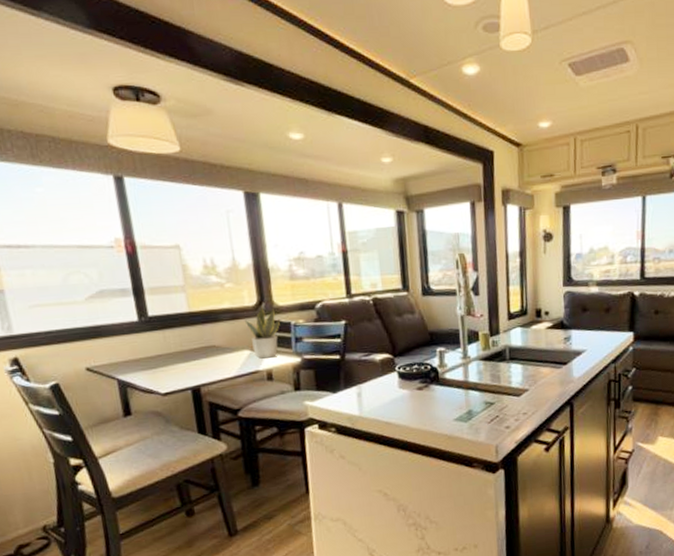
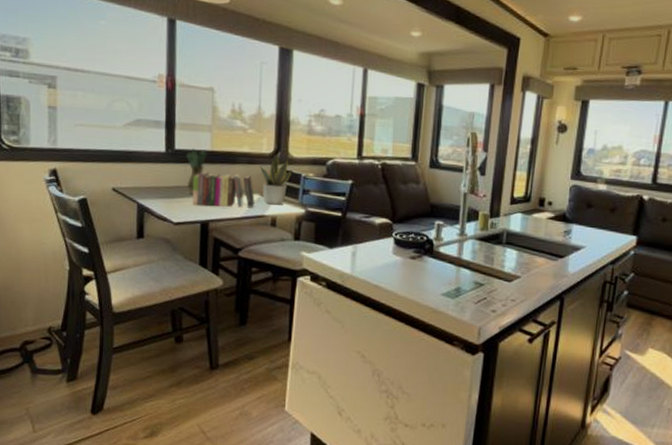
vase: none [161,312,186,361] -> present [185,148,207,194]
books: none [175,331,247,373] -> present [192,171,255,208]

